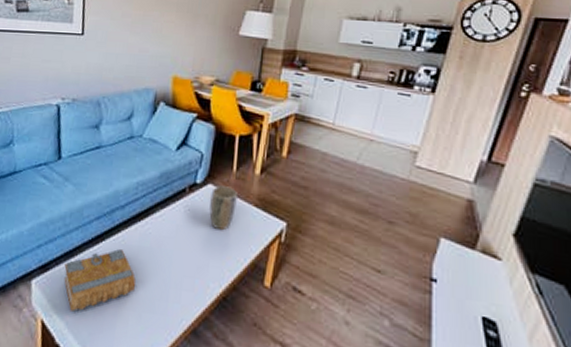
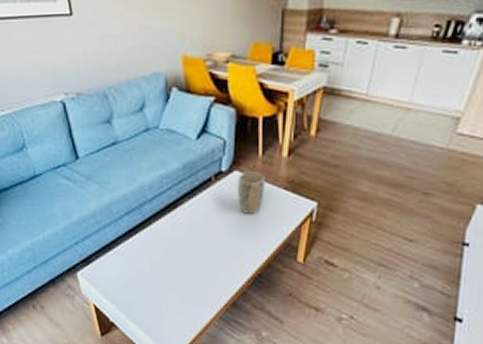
book: present [64,248,136,312] -> none [104,239,175,296]

